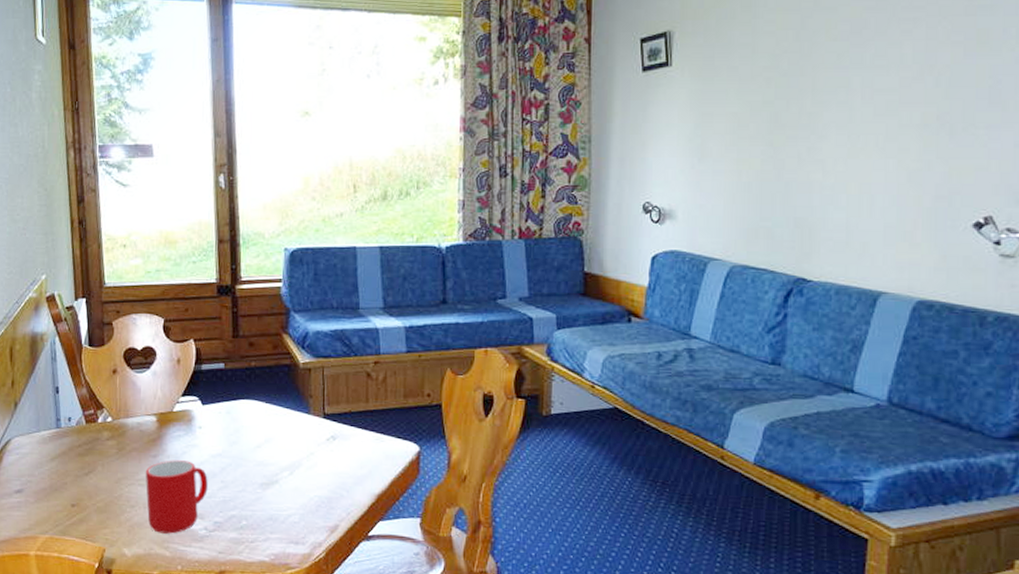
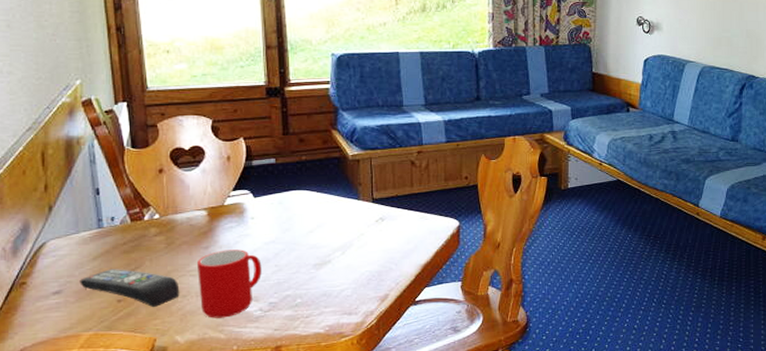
remote control: none [39,471,129,515] -> present [80,269,180,307]

